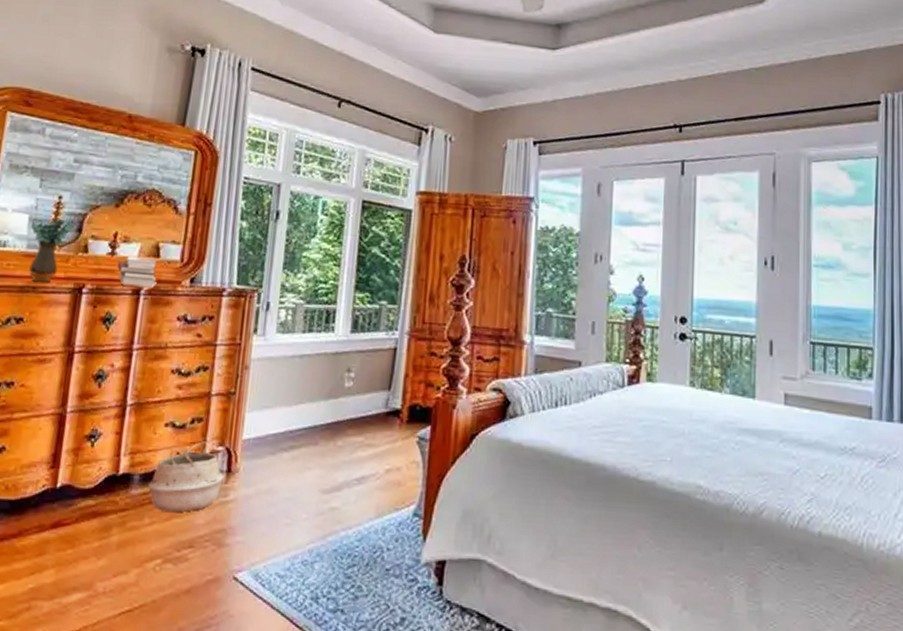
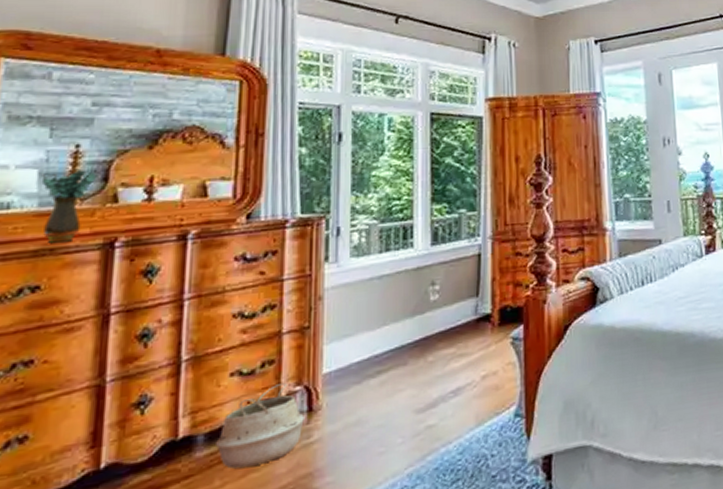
books: present [117,255,157,289] -> none [156,198,206,234]

